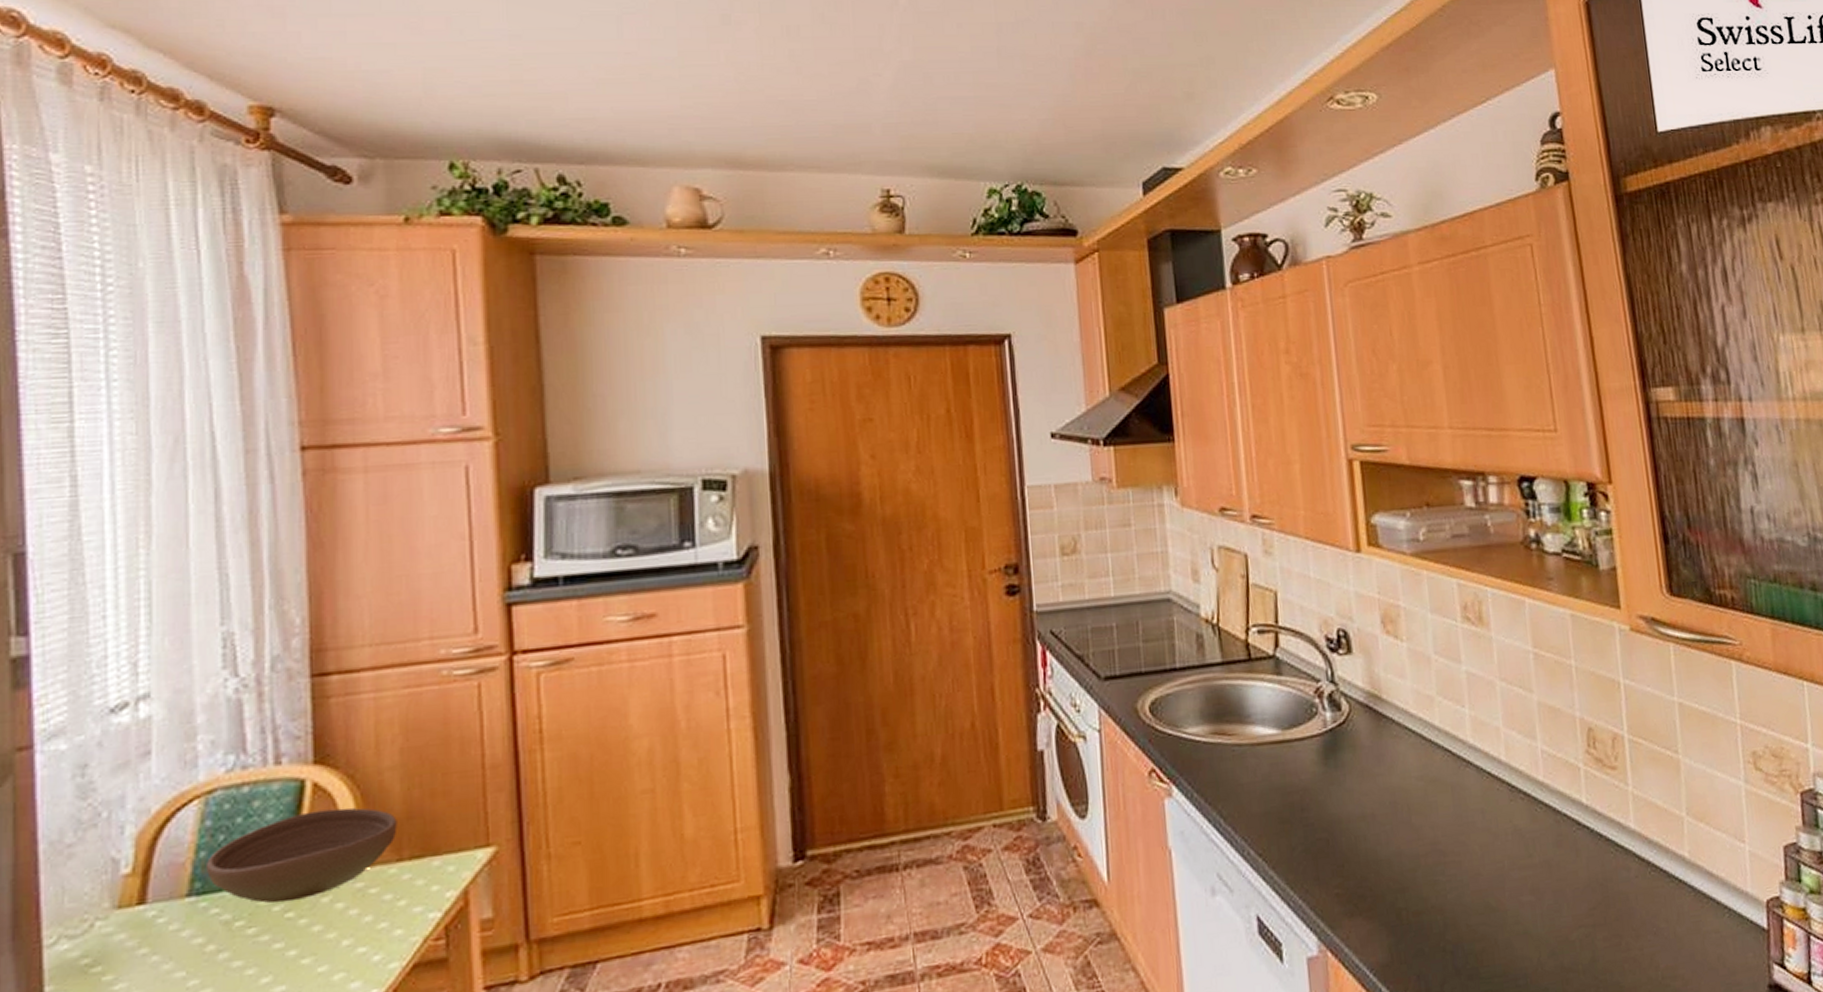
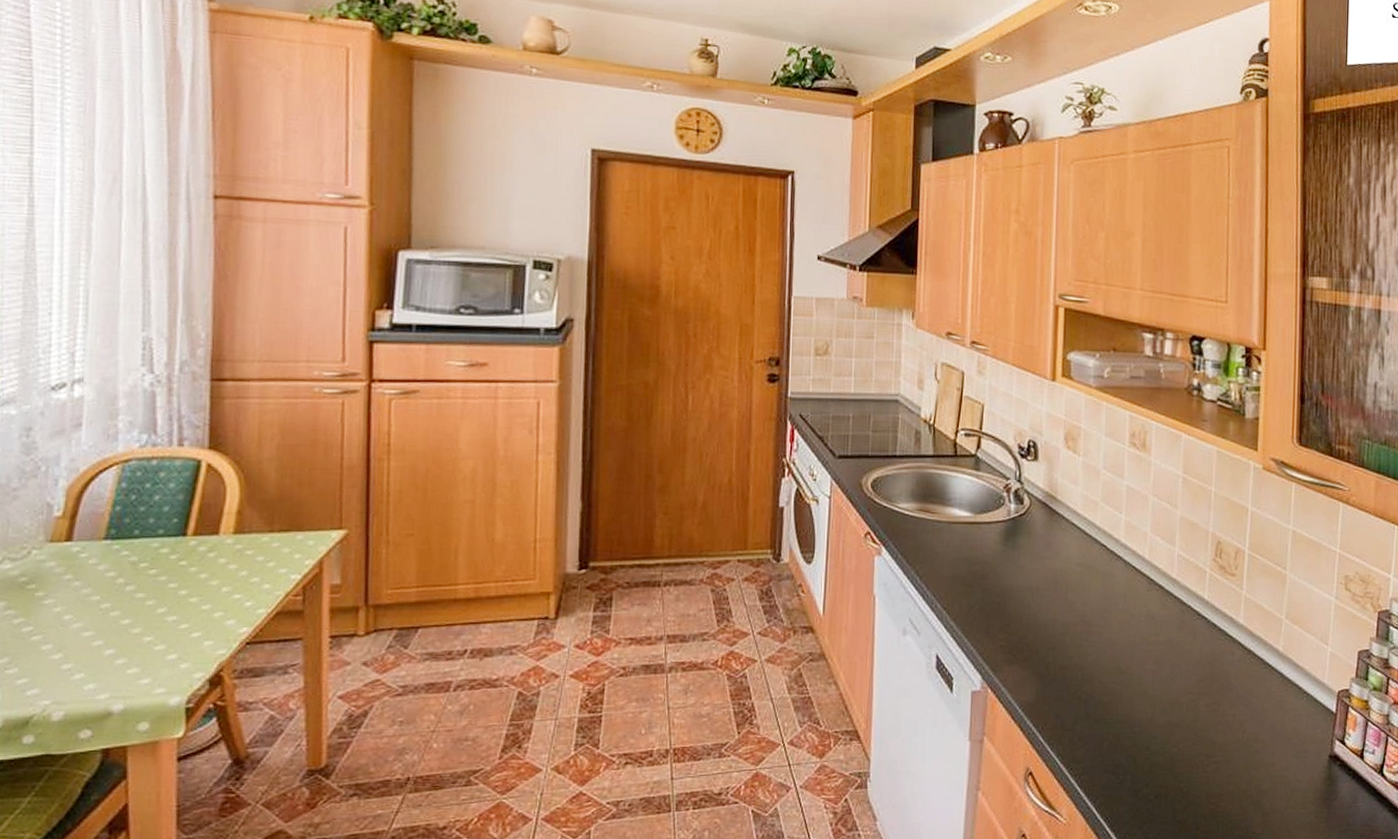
bowl: present [205,807,398,903] -> none [119,485,271,553]

